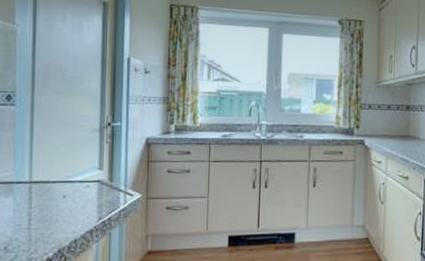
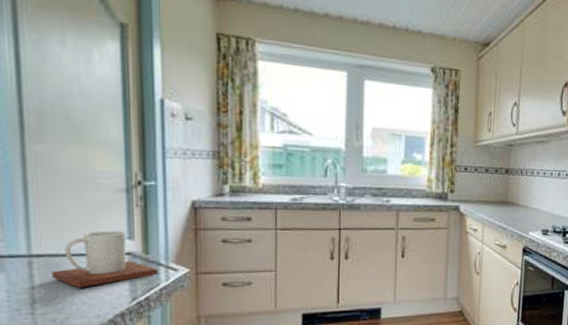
mug: none [43,162,118,209] -> present [51,230,157,288]

